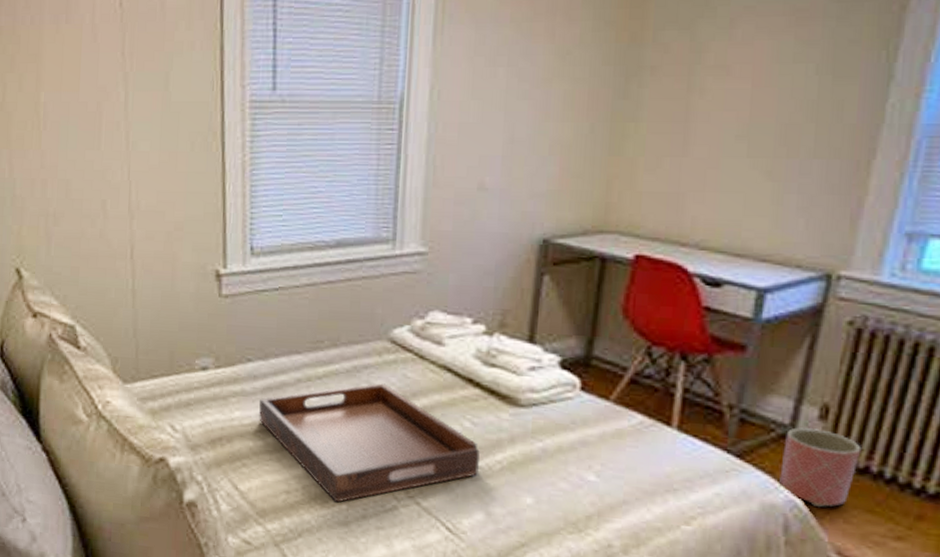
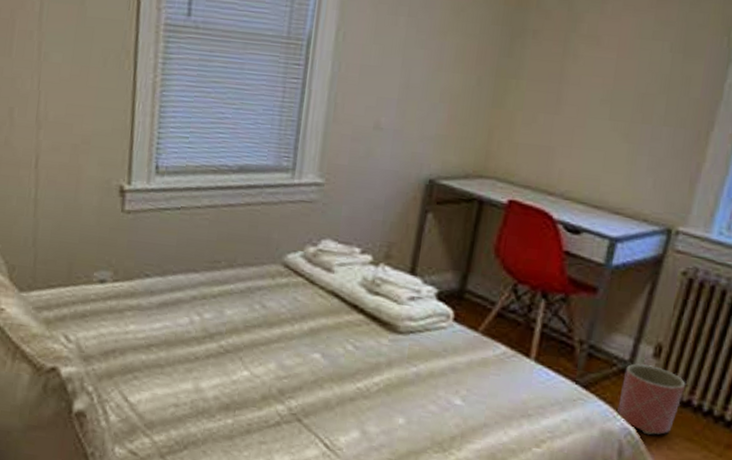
serving tray: present [259,383,480,503] -> none [153,304,359,417]

